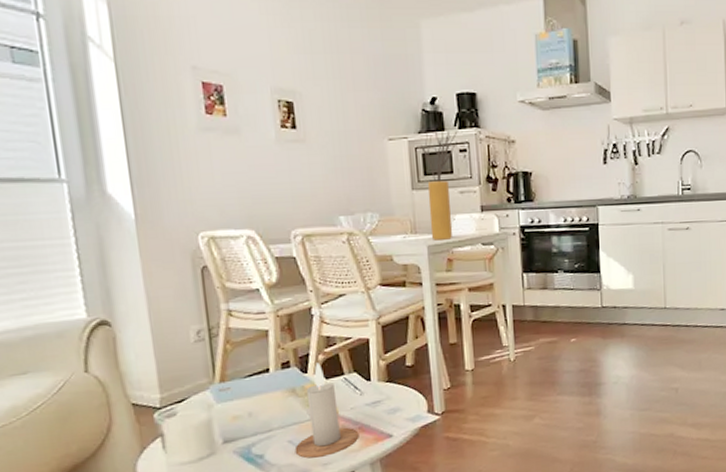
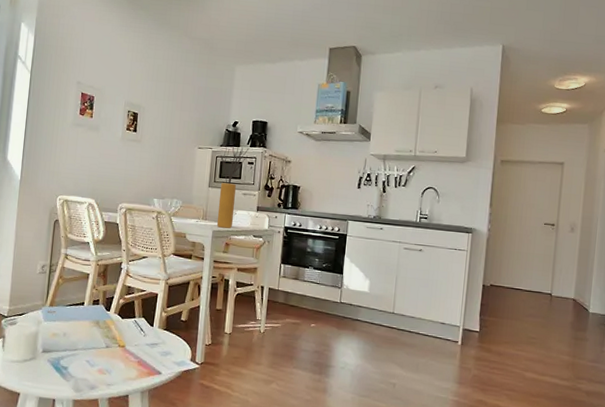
candle: present [295,362,359,458] -> none [89,305,137,379]

